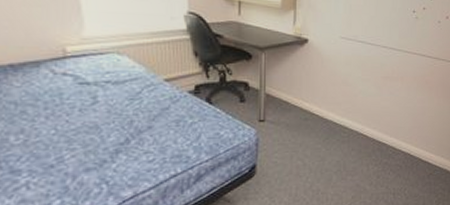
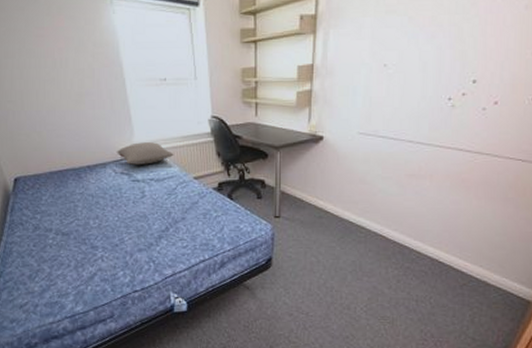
pillow: none [57,37,139,64] -> present [117,142,174,165]

